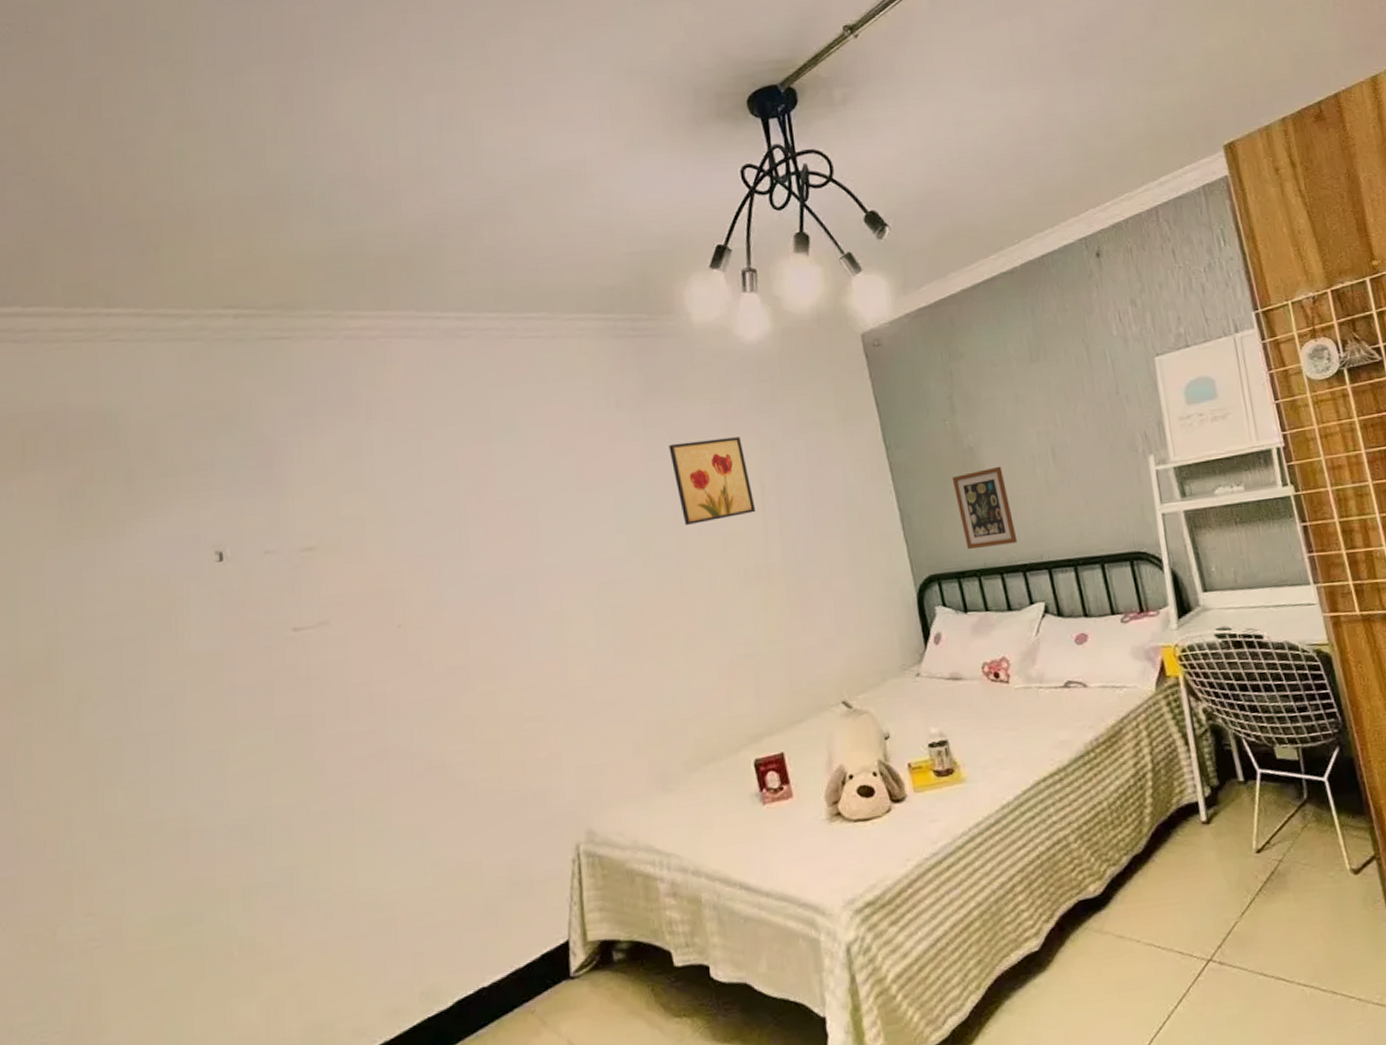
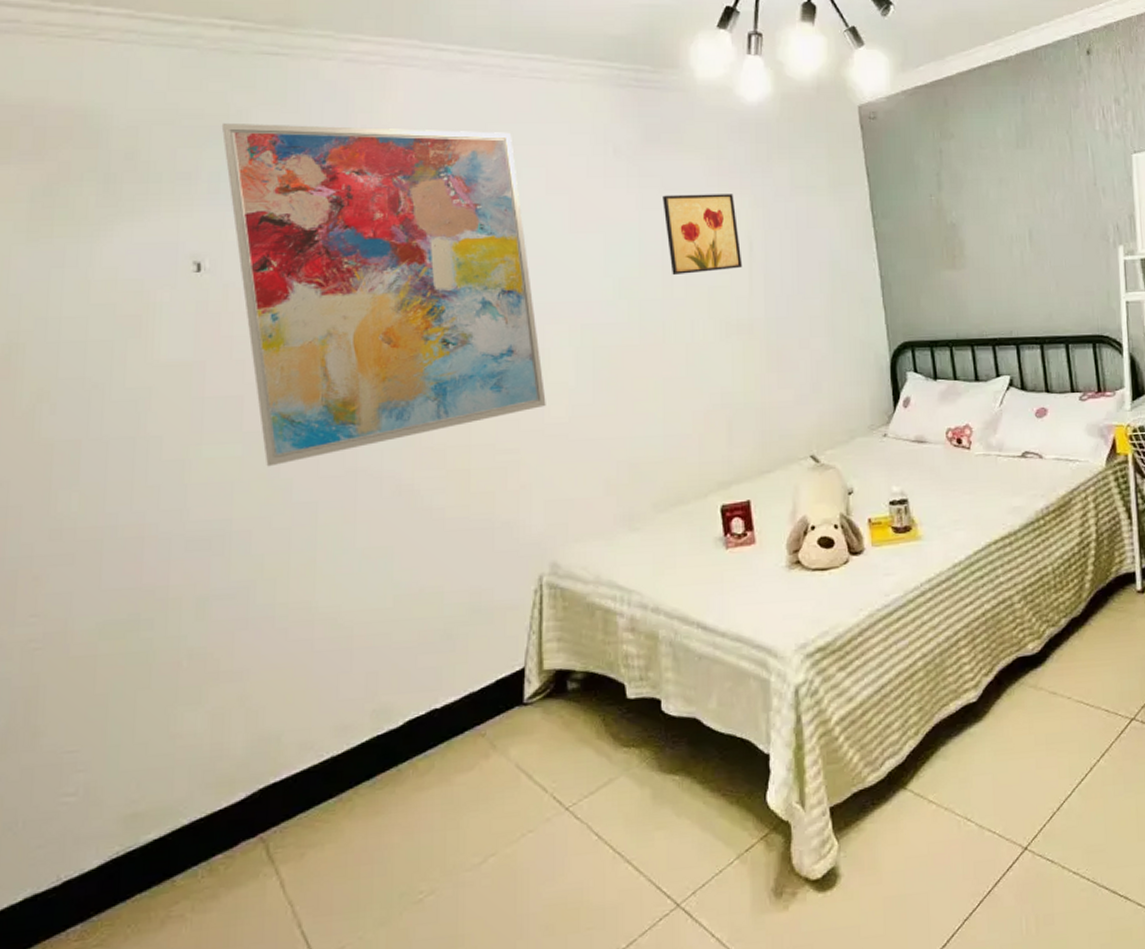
wall art: none [232,394,569,751] -> present [221,122,546,467]
picture frame: present [951,466,1018,550] -> none [933,244,990,321]

